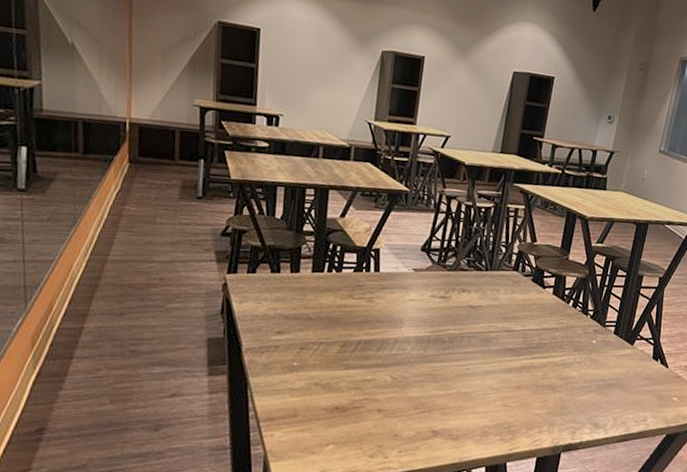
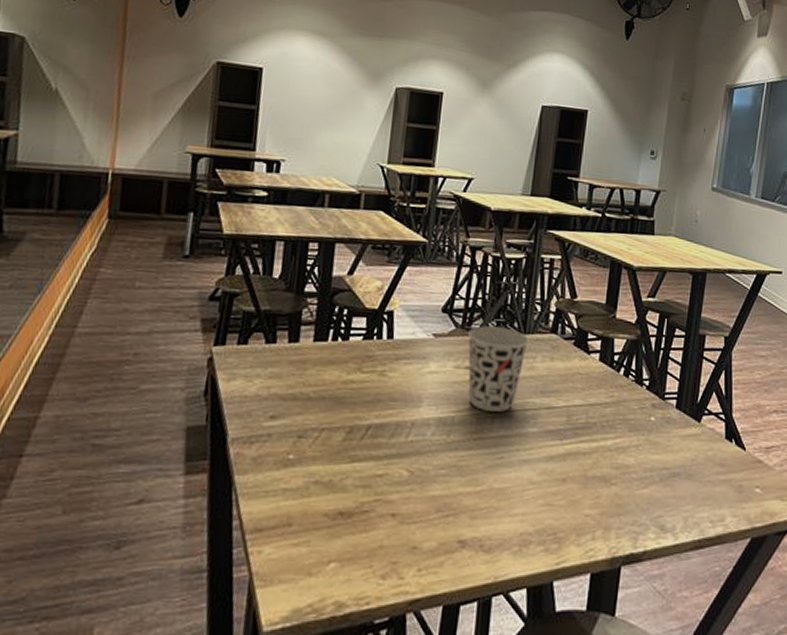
cup: none [442,263,495,333] -> present [468,326,530,412]

